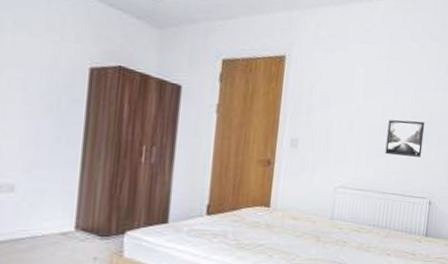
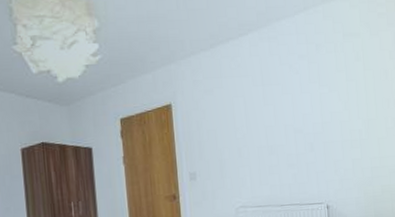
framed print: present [385,119,425,157] -> none [273,134,311,171]

